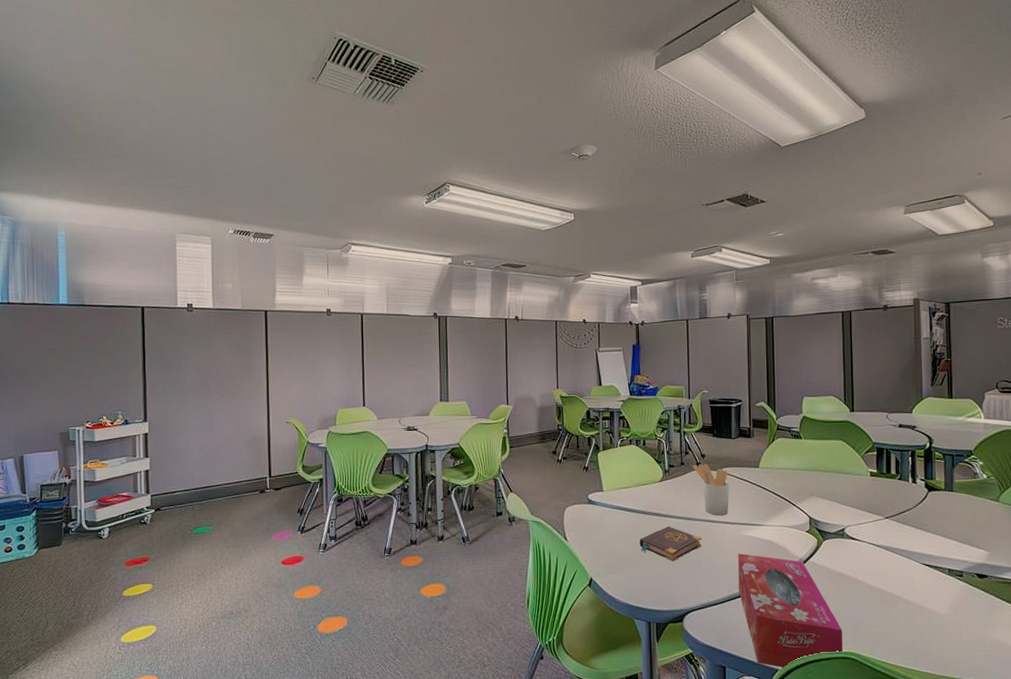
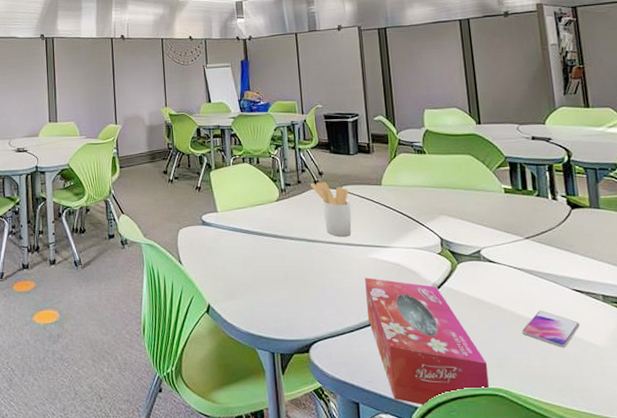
book: present [639,526,702,562] -> none [258,248,325,287]
smartphone: none [875,583,926,616] -> present [521,310,580,348]

